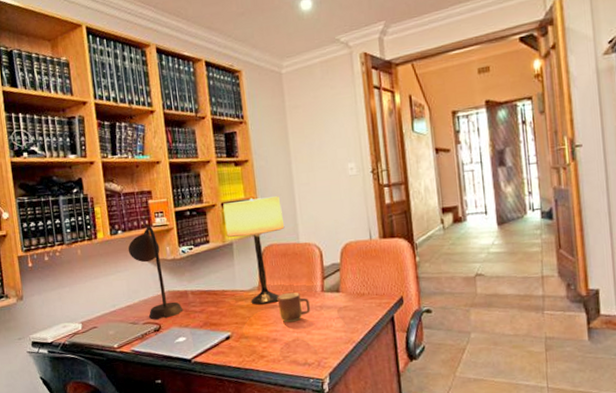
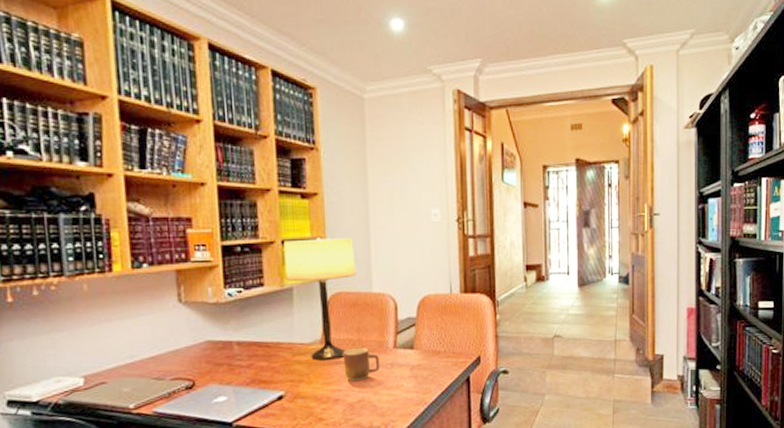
desk lamp: present [127,226,183,319] -> none [155,261,226,375]

